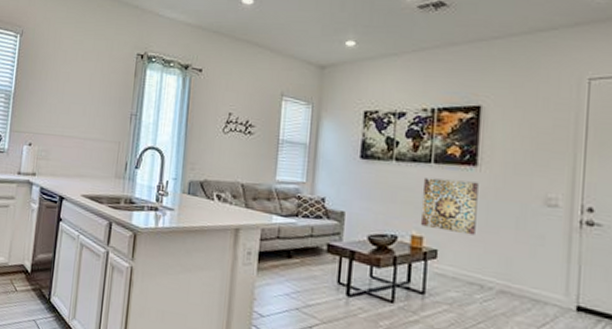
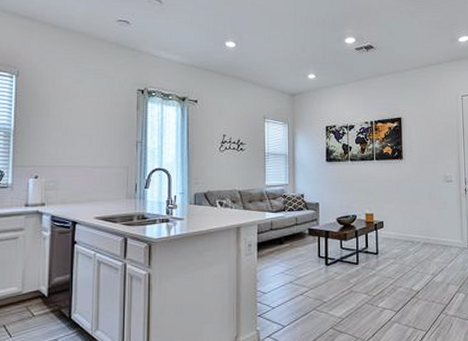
wall art: present [420,177,479,236] -> none [370,171,406,208]

